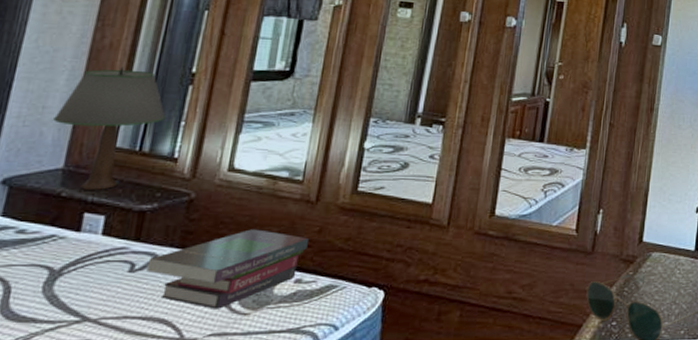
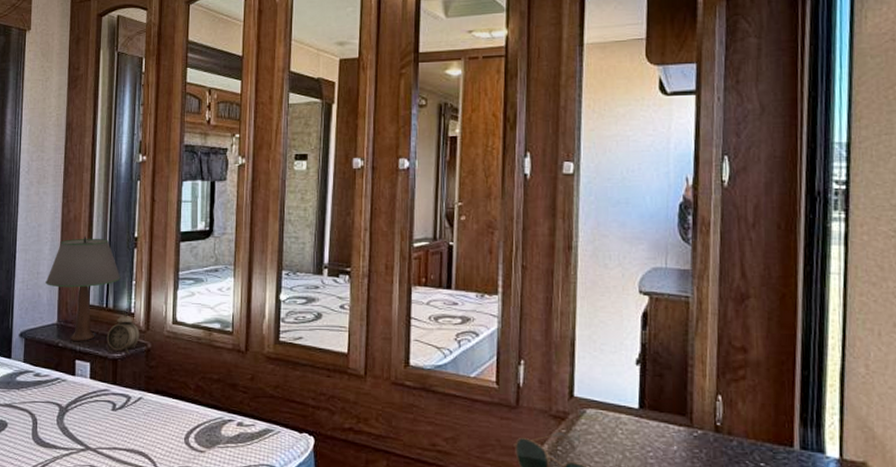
alarm clock: none [133,153,183,206] -> present [107,308,140,355]
books: present [147,229,310,309] -> none [124,376,245,446]

